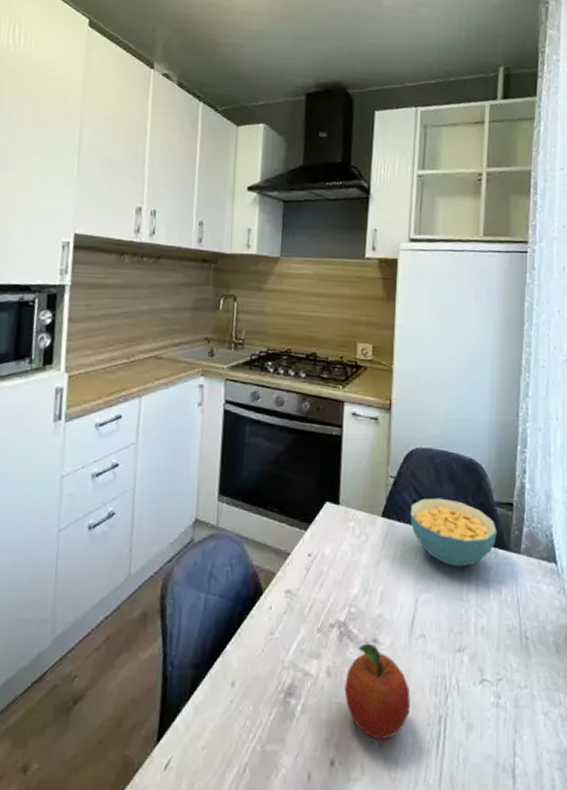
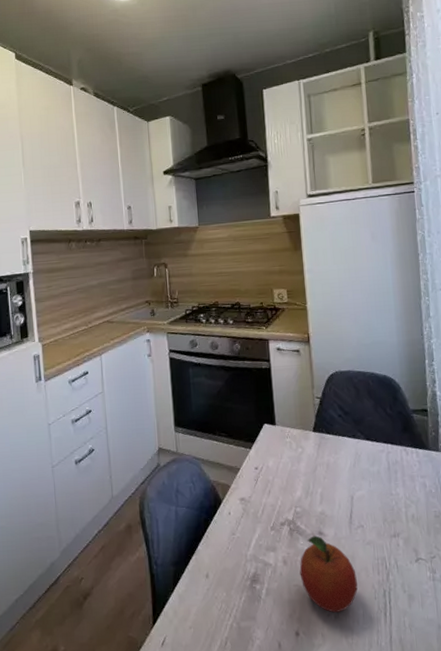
cereal bowl: present [410,498,497,567] -> none [337,411,416,467]

